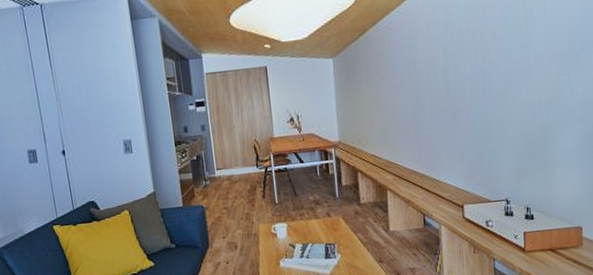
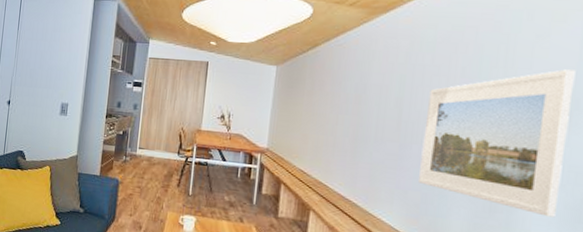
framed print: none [469,15,579,148] -> present [419,69,576,218]

